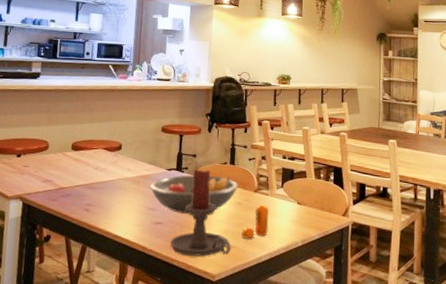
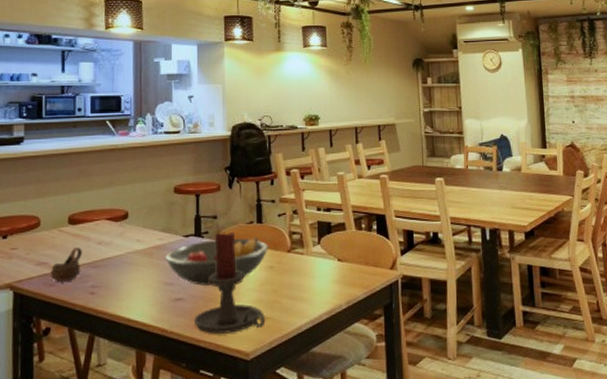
cup: none [54,170,81,198] -> present [50,247,82,282]
pepper shaker: present [241,204,269,239] -> none [276,265,307,307]

